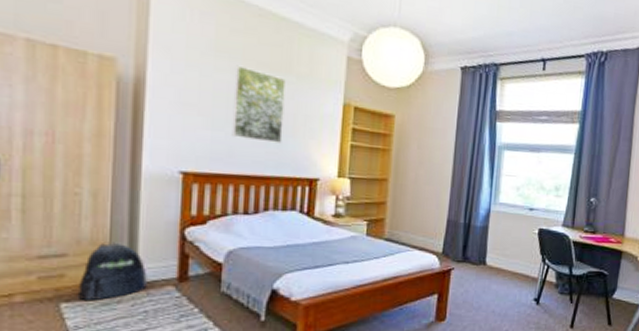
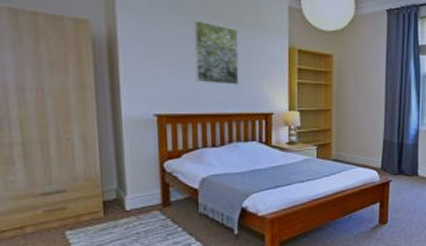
backpack: present [77,242,147,300] -> none [78,177,137,227]

